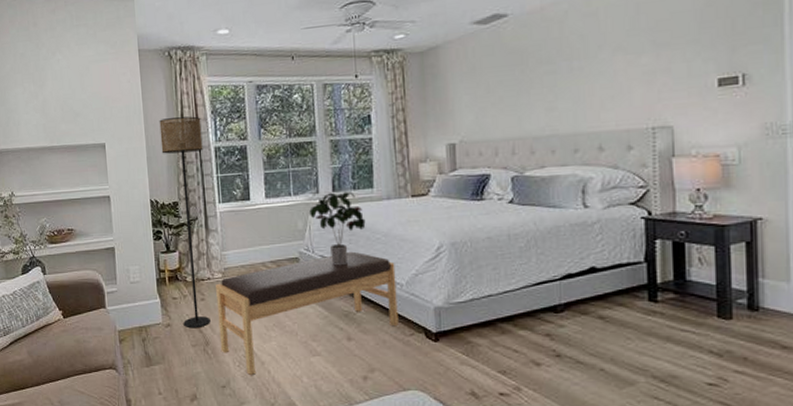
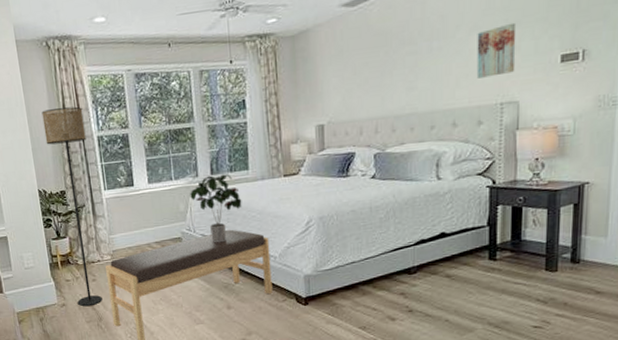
wall art: none [621,44,667,101] -> present [476,22,517,79]

